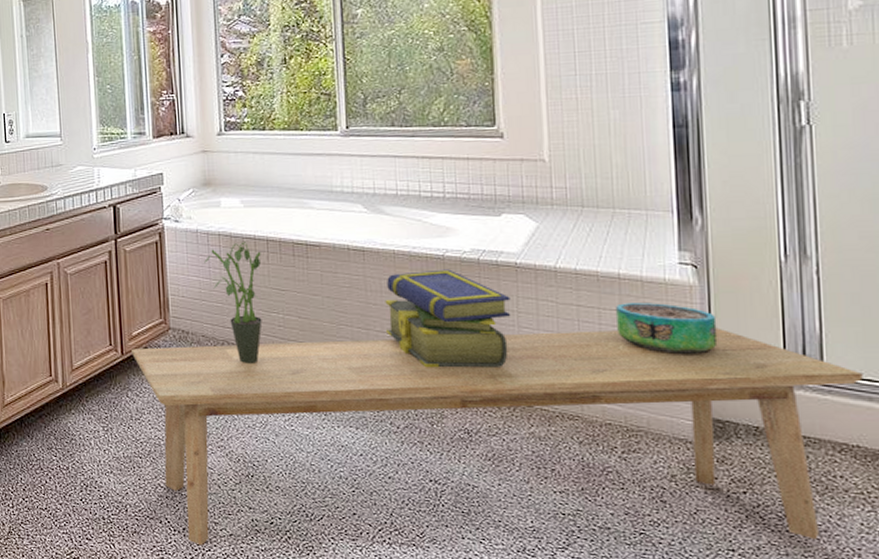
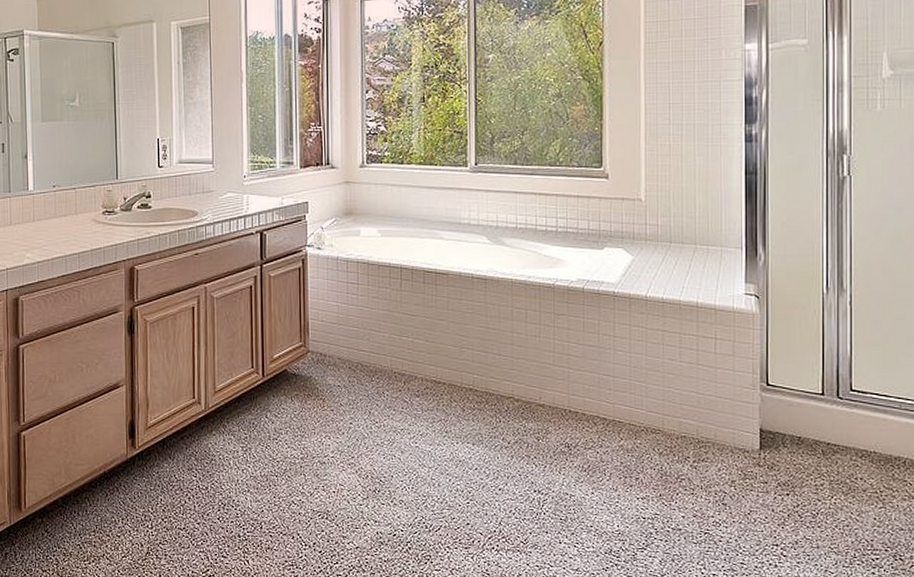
bench: present [131,328,863,546] -> none [272,351,880,559]
potted plant: present [204,240,262,365] -> none [343,268,395,386]
stack of books: present [385,269,511,368] -> none [501,297,608,388]
decorative bowl: present [616,303,718,354] -> none [694,329,772,374]

